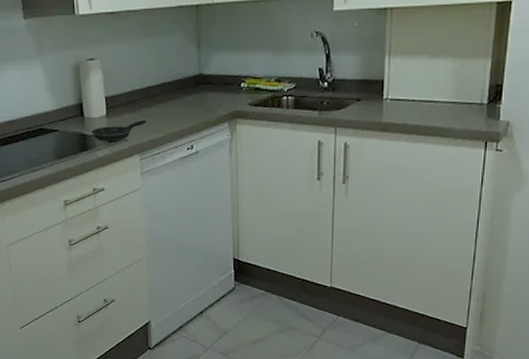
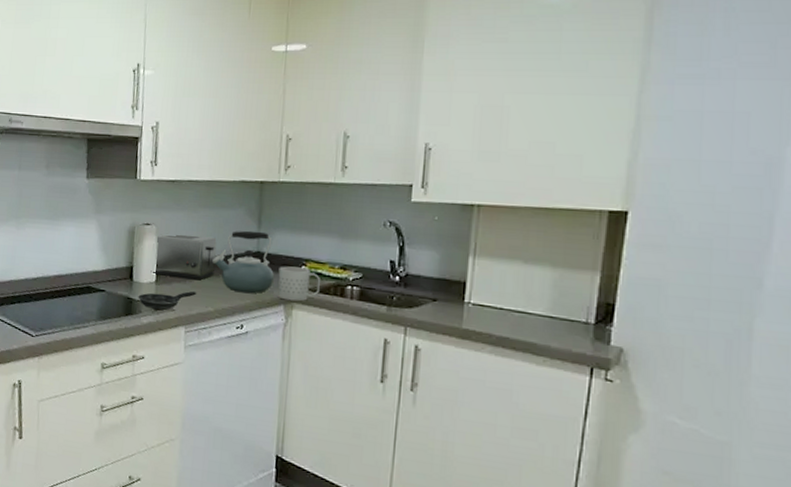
toaster: none [100,65,162,109] -> present [150,233,217,281]
kettle: none [158,54,218,115] -> present [212,230,275,294]
mug: none [220,84,260,117] -> present [277,266,321,302]

